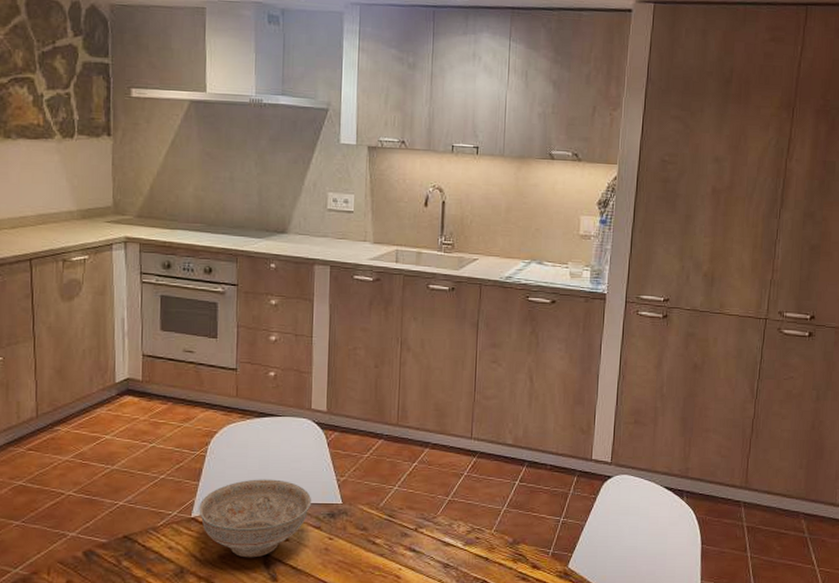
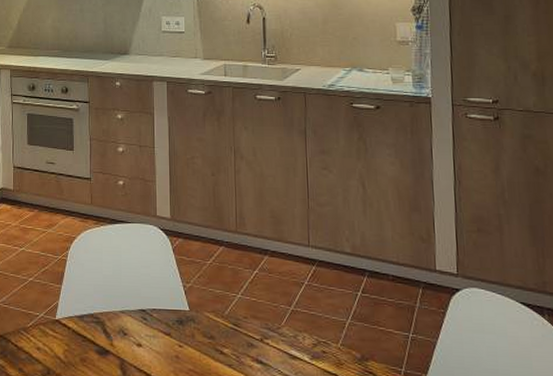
decorative bowl: present [199,479,312,558] -> none [62,283,162,363]

